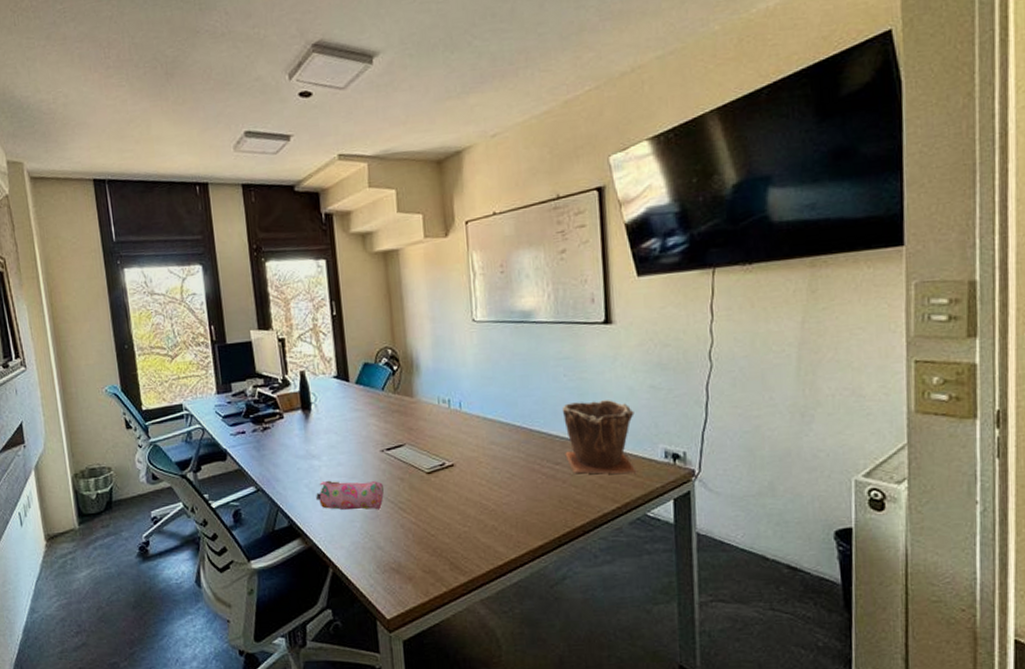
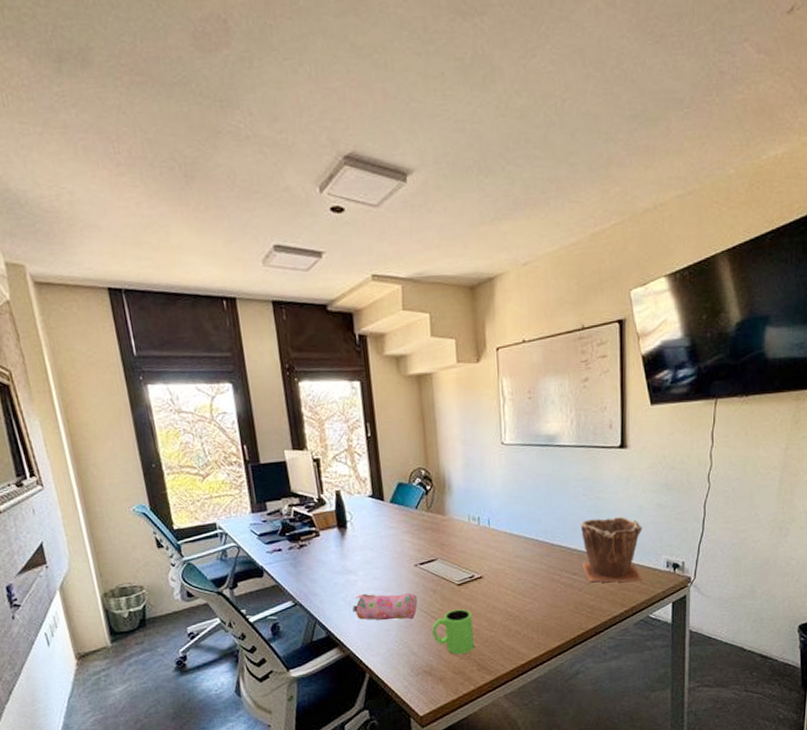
mug: none [400,500,446,551] -> present [432,609,474,655]

